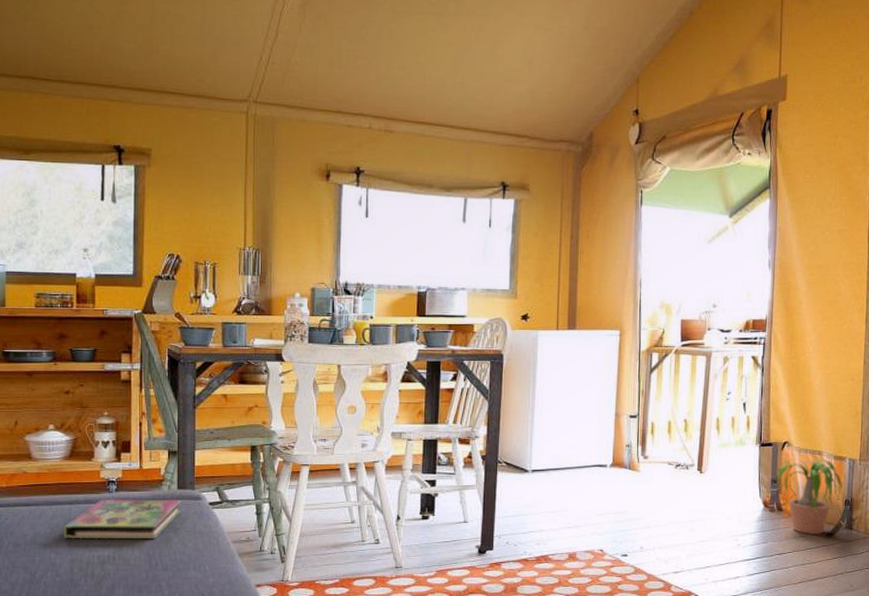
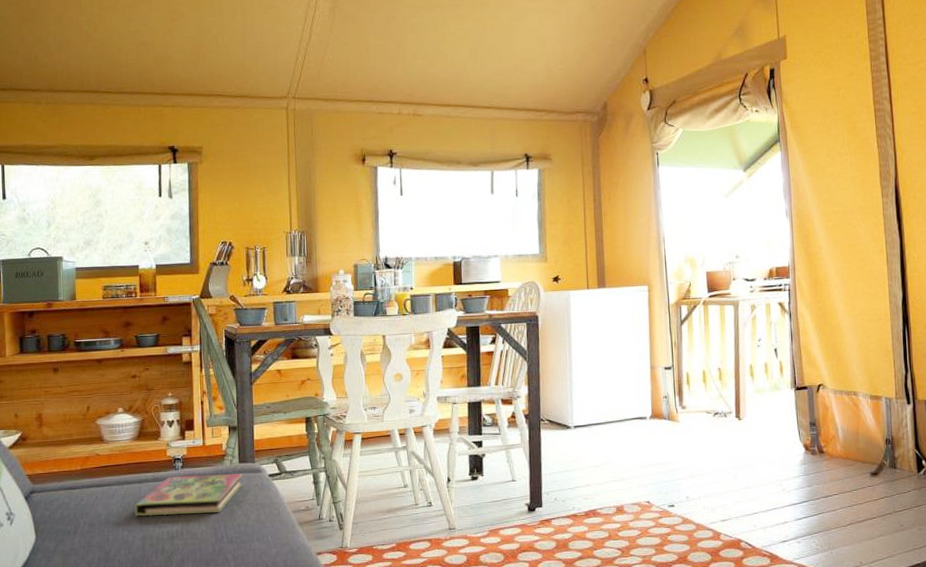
potted plant: present [765,458,845,535] -> none [804,400,885,476]

